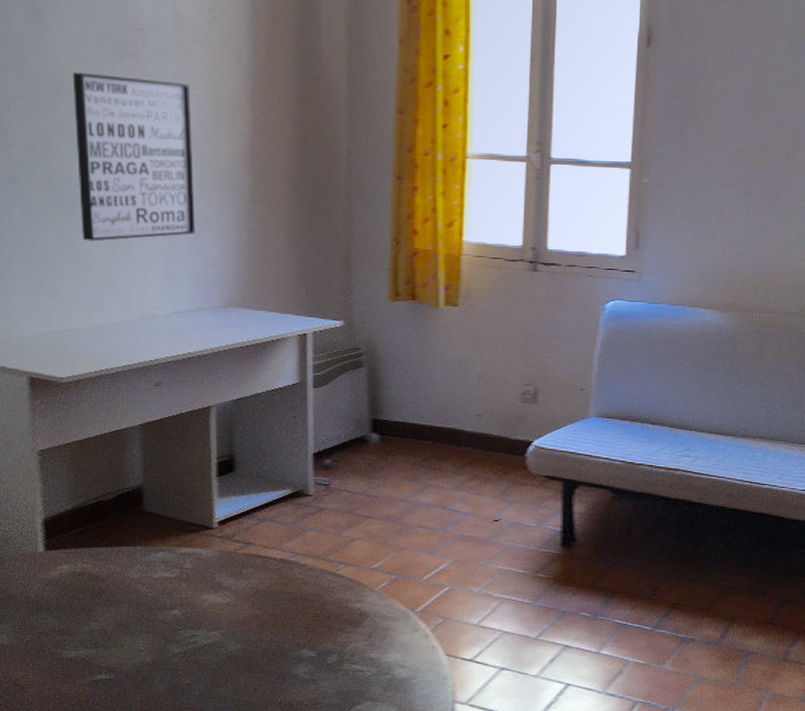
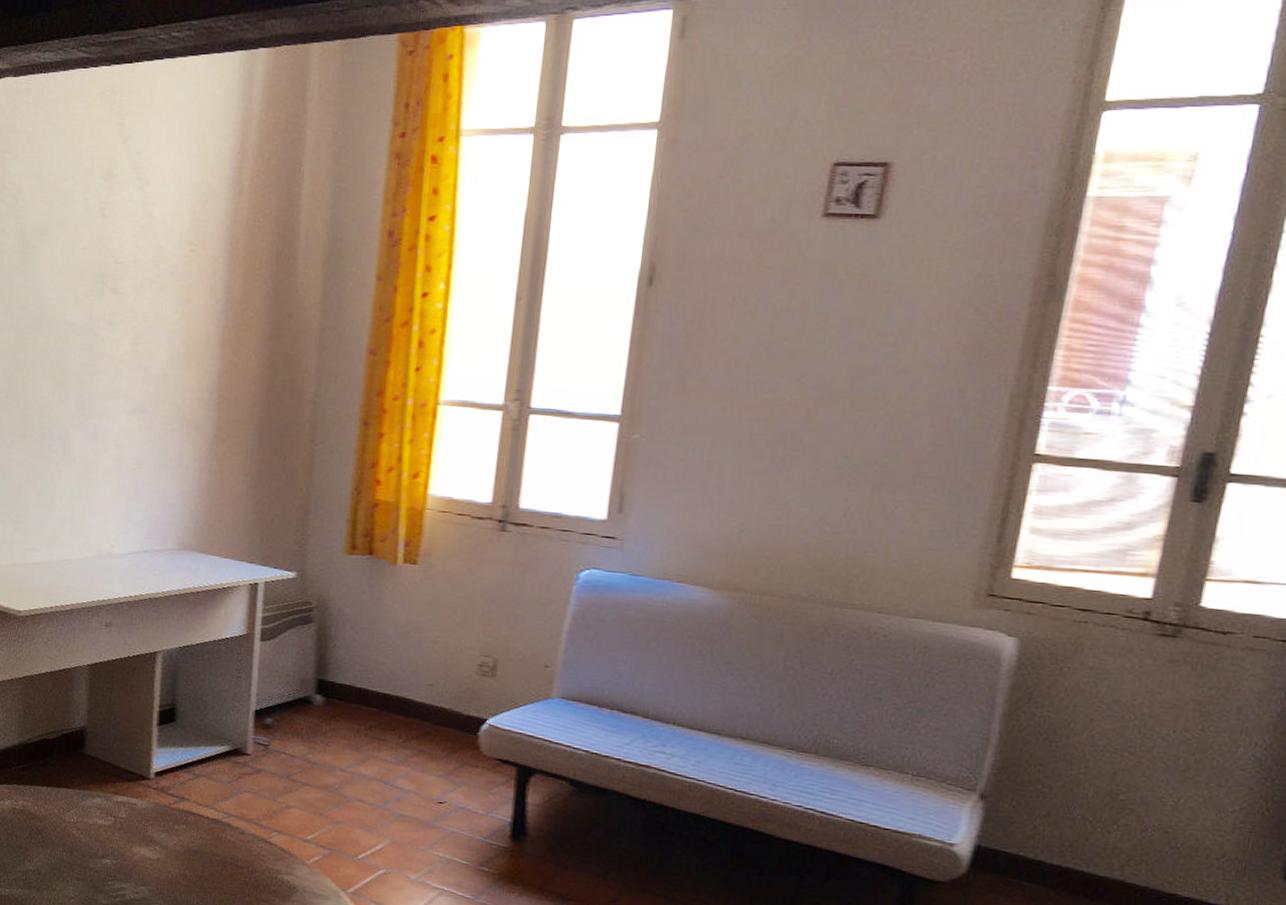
wall art: present [72,72,195,242] -> none [50,305,164,476]

